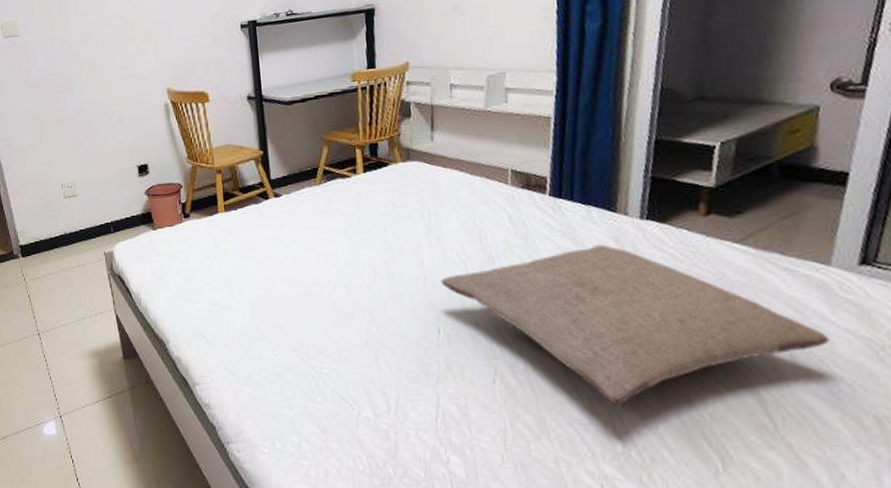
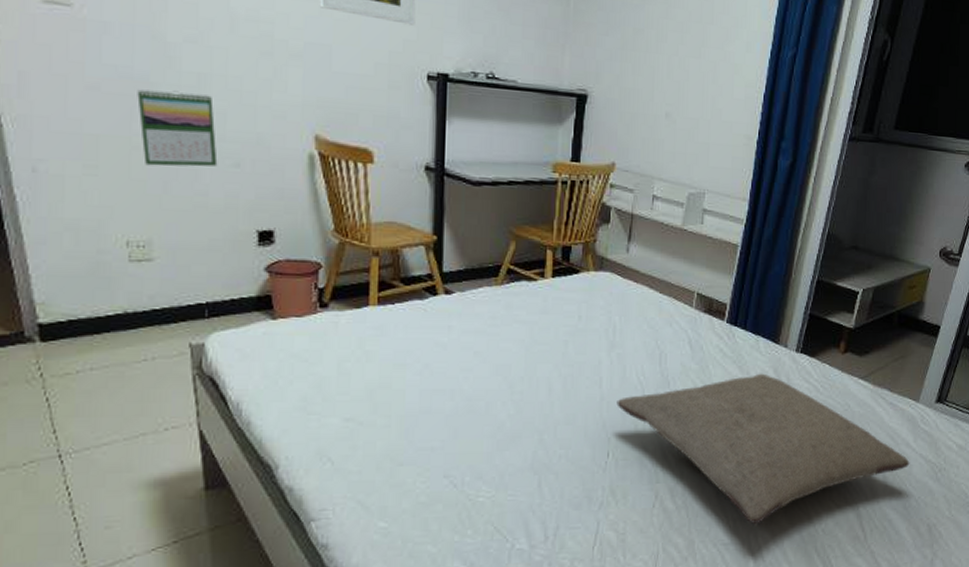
calendar: none [58,75,108,131] -> present [137,89,218,167]

